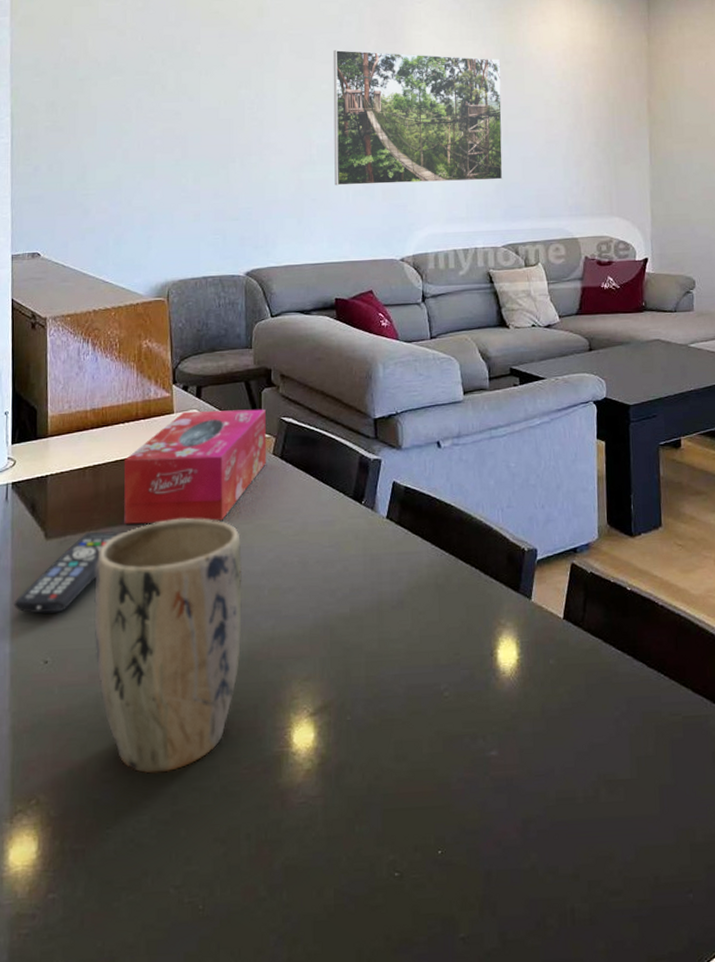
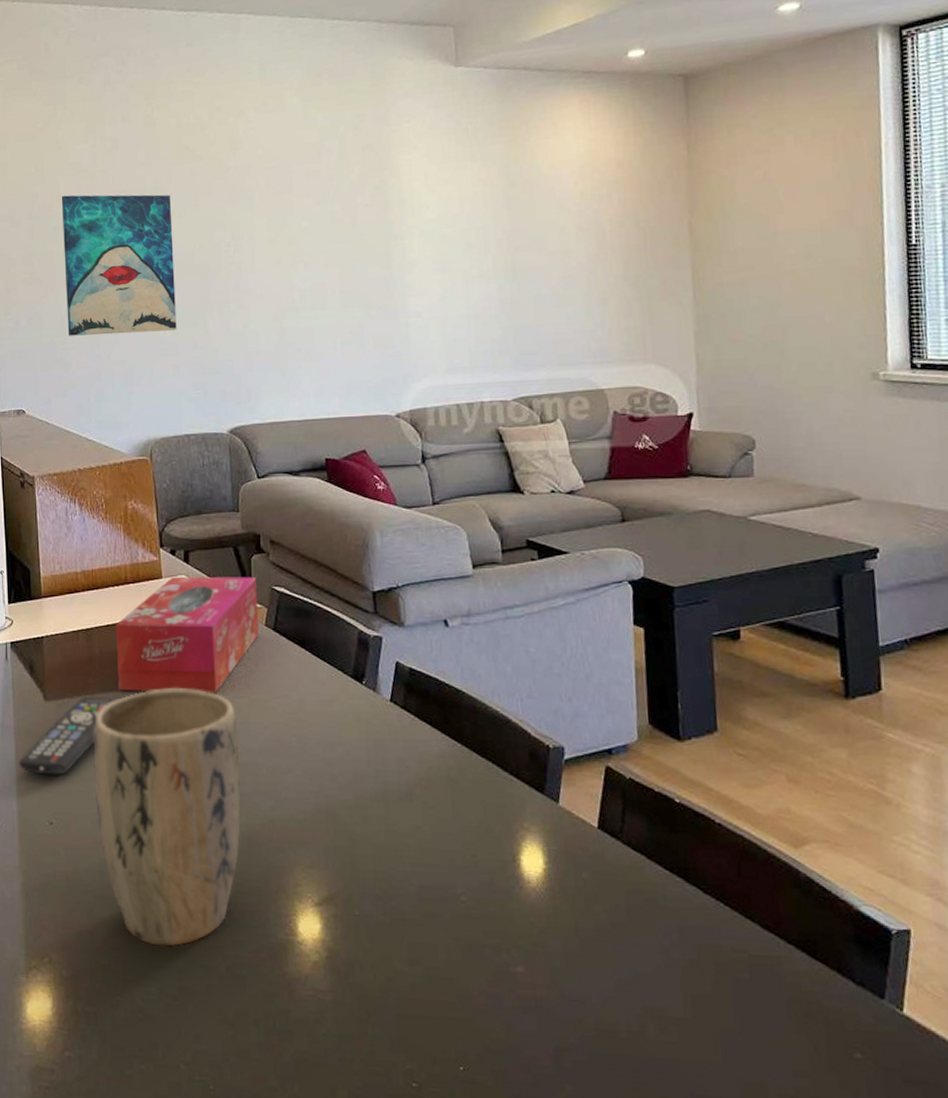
wall art: none [89,49,199,183] -> present [61,194,177,336]
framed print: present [333,49,503,186] -> none [312,181,512,334]

